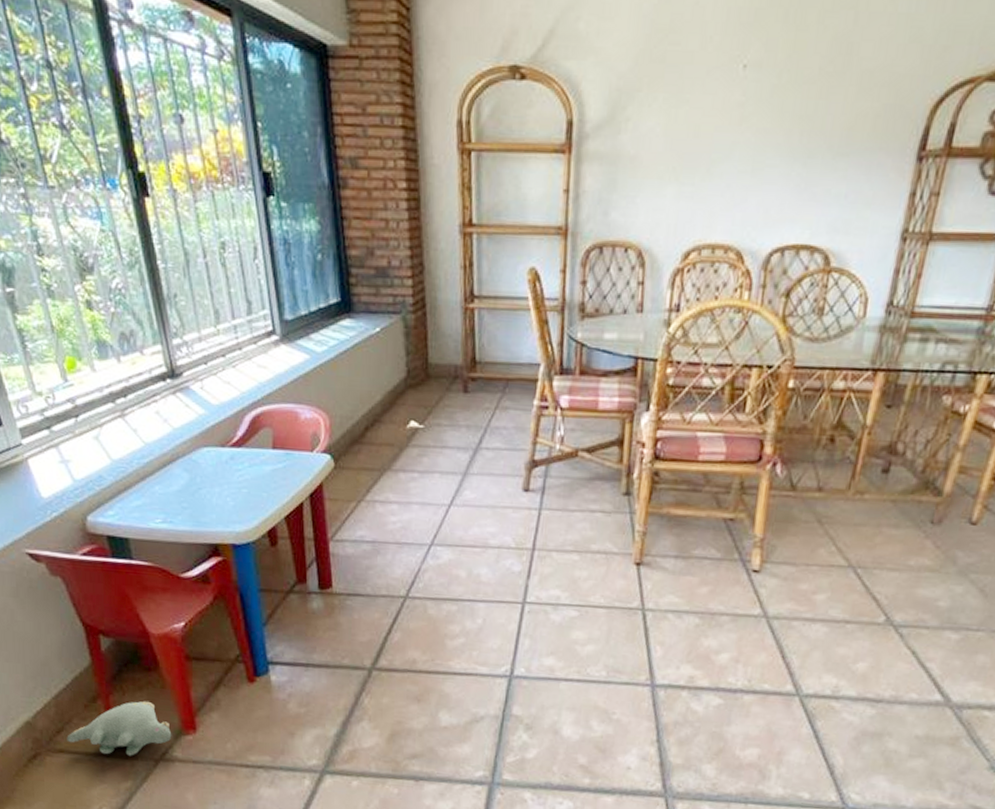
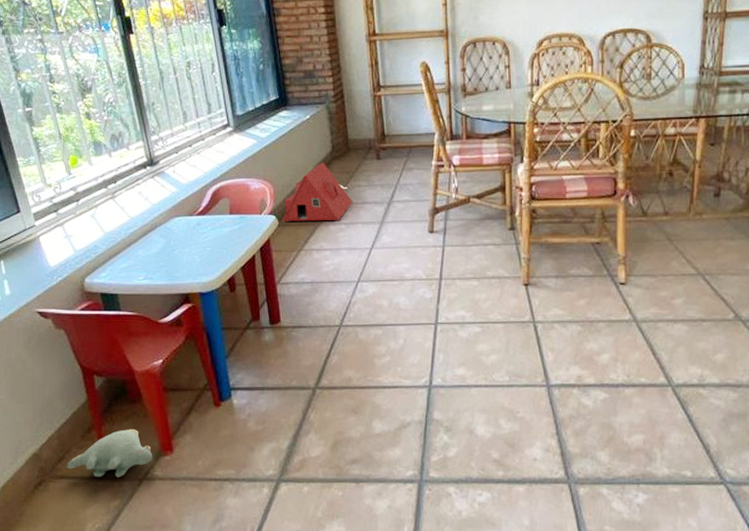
toy house: none [339,390,431,467] -> present [282,162,353,221]

